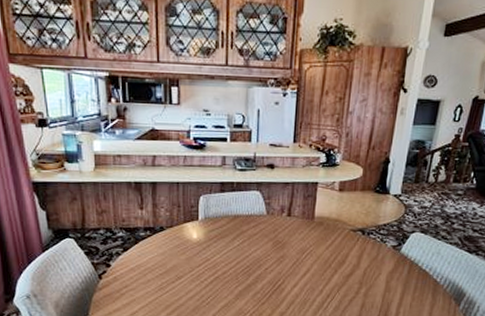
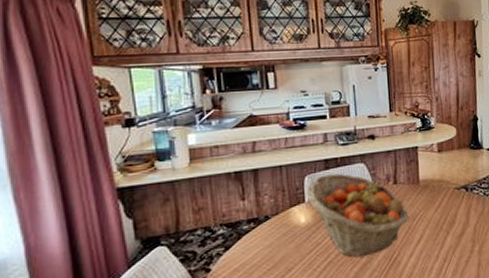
fruit basket: none [201,197,299,278] -> present [307,173,409,257]

